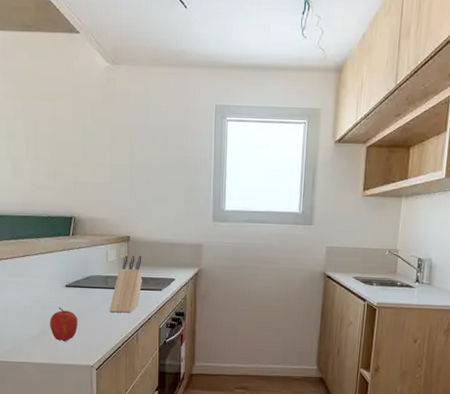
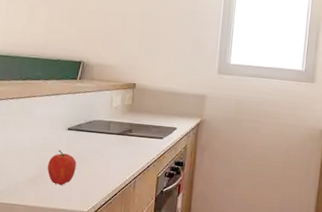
knife block: present [109,255,142,313] -> none [108,102,146,160]

